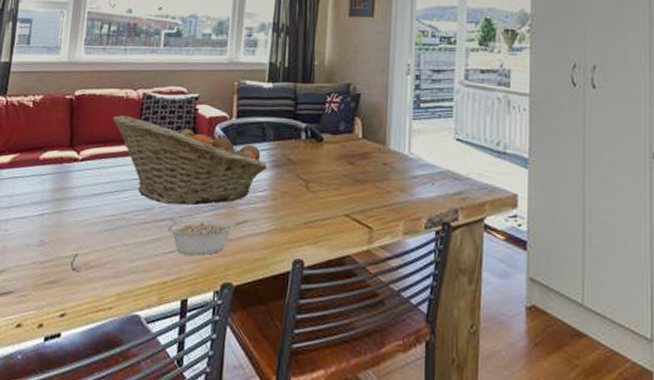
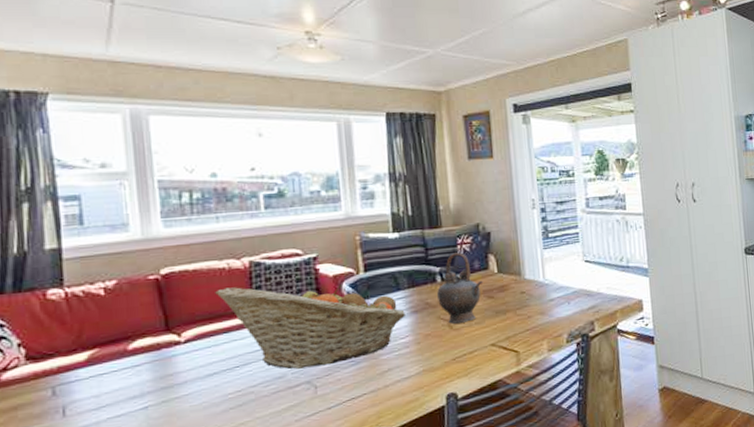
legume: present [167,219,248,256] -> none [305,368,394,414]
teapot: none [299,111,346,186] -> present [437,252,483,324]

